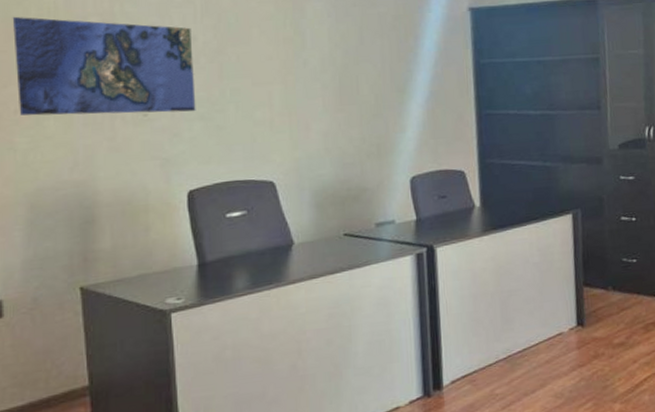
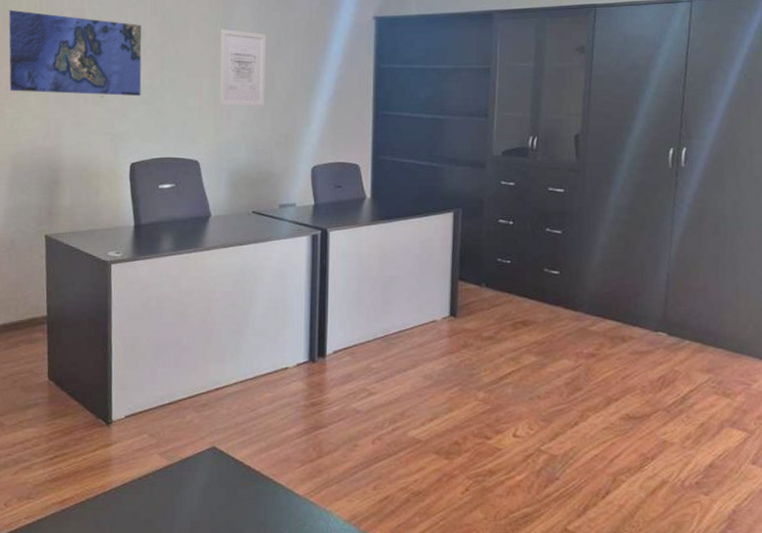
wall art: none [291,28,350,116] -> present [220,29,266,106]

